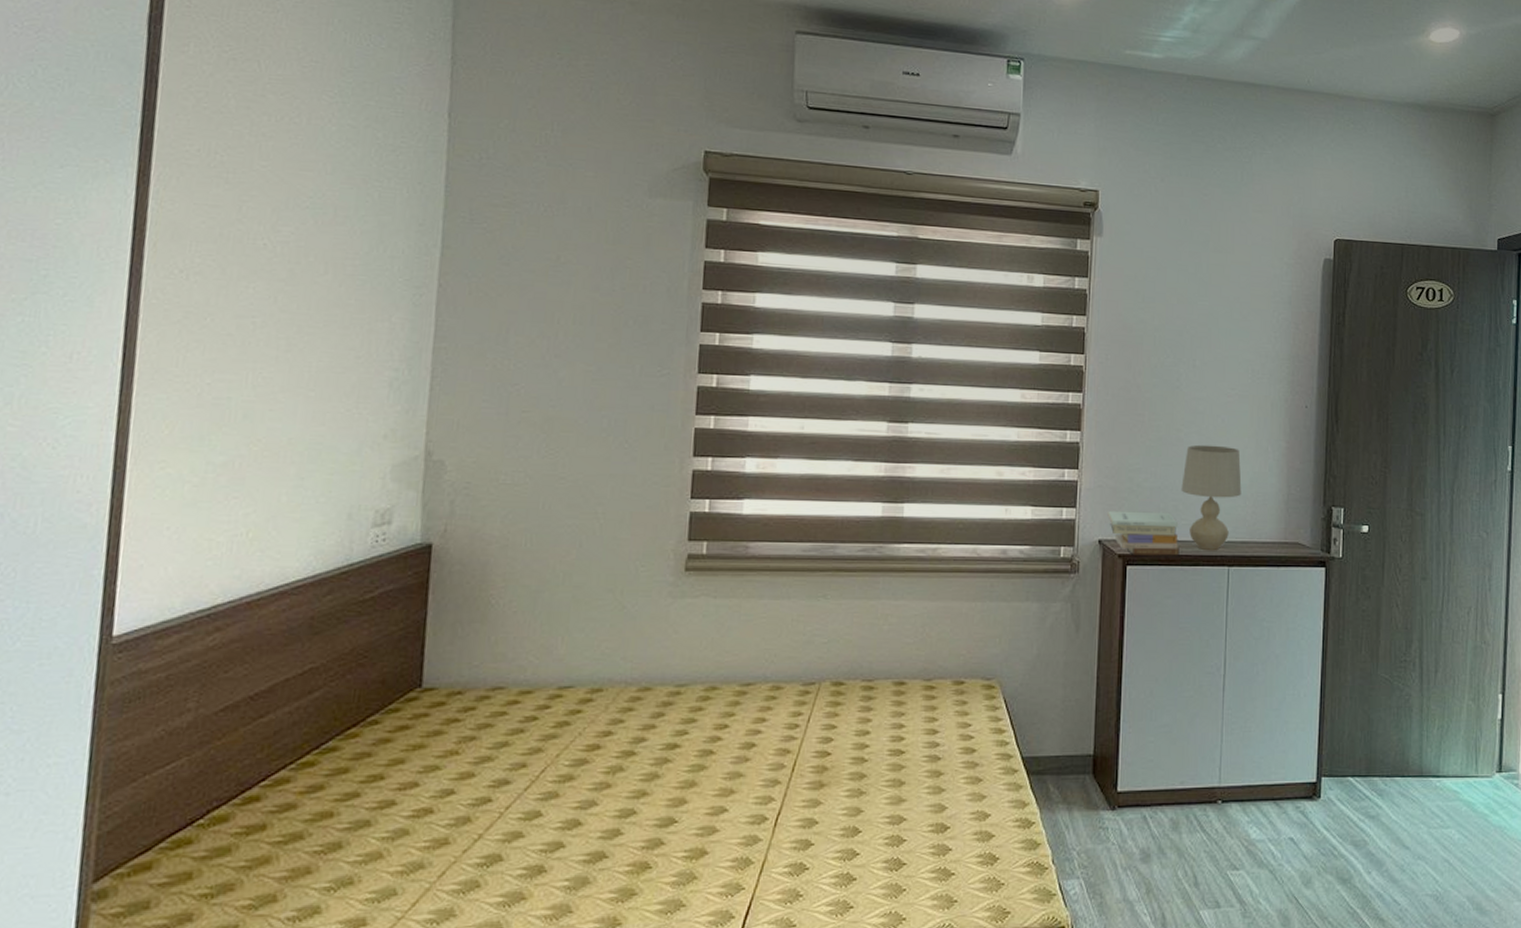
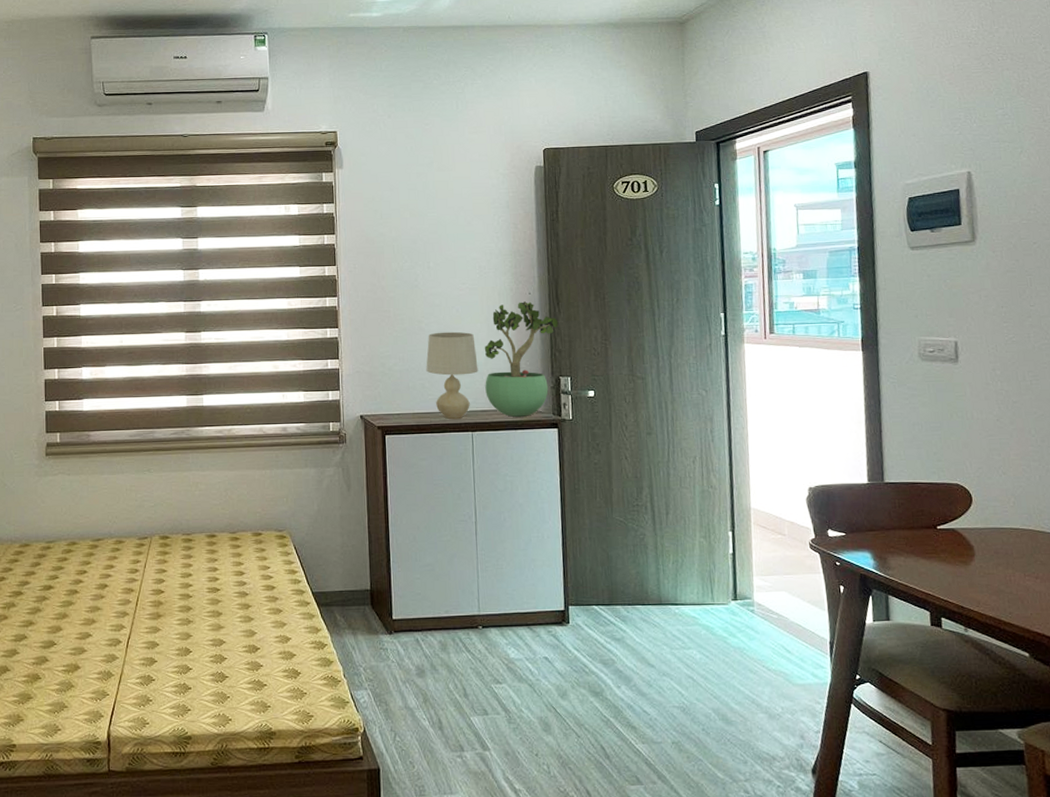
books: present [1107,510,1180,556] -> none [366,389,429,427]
potted plant: none [1248,416,1336,553] -> present [484,301,559,418]

